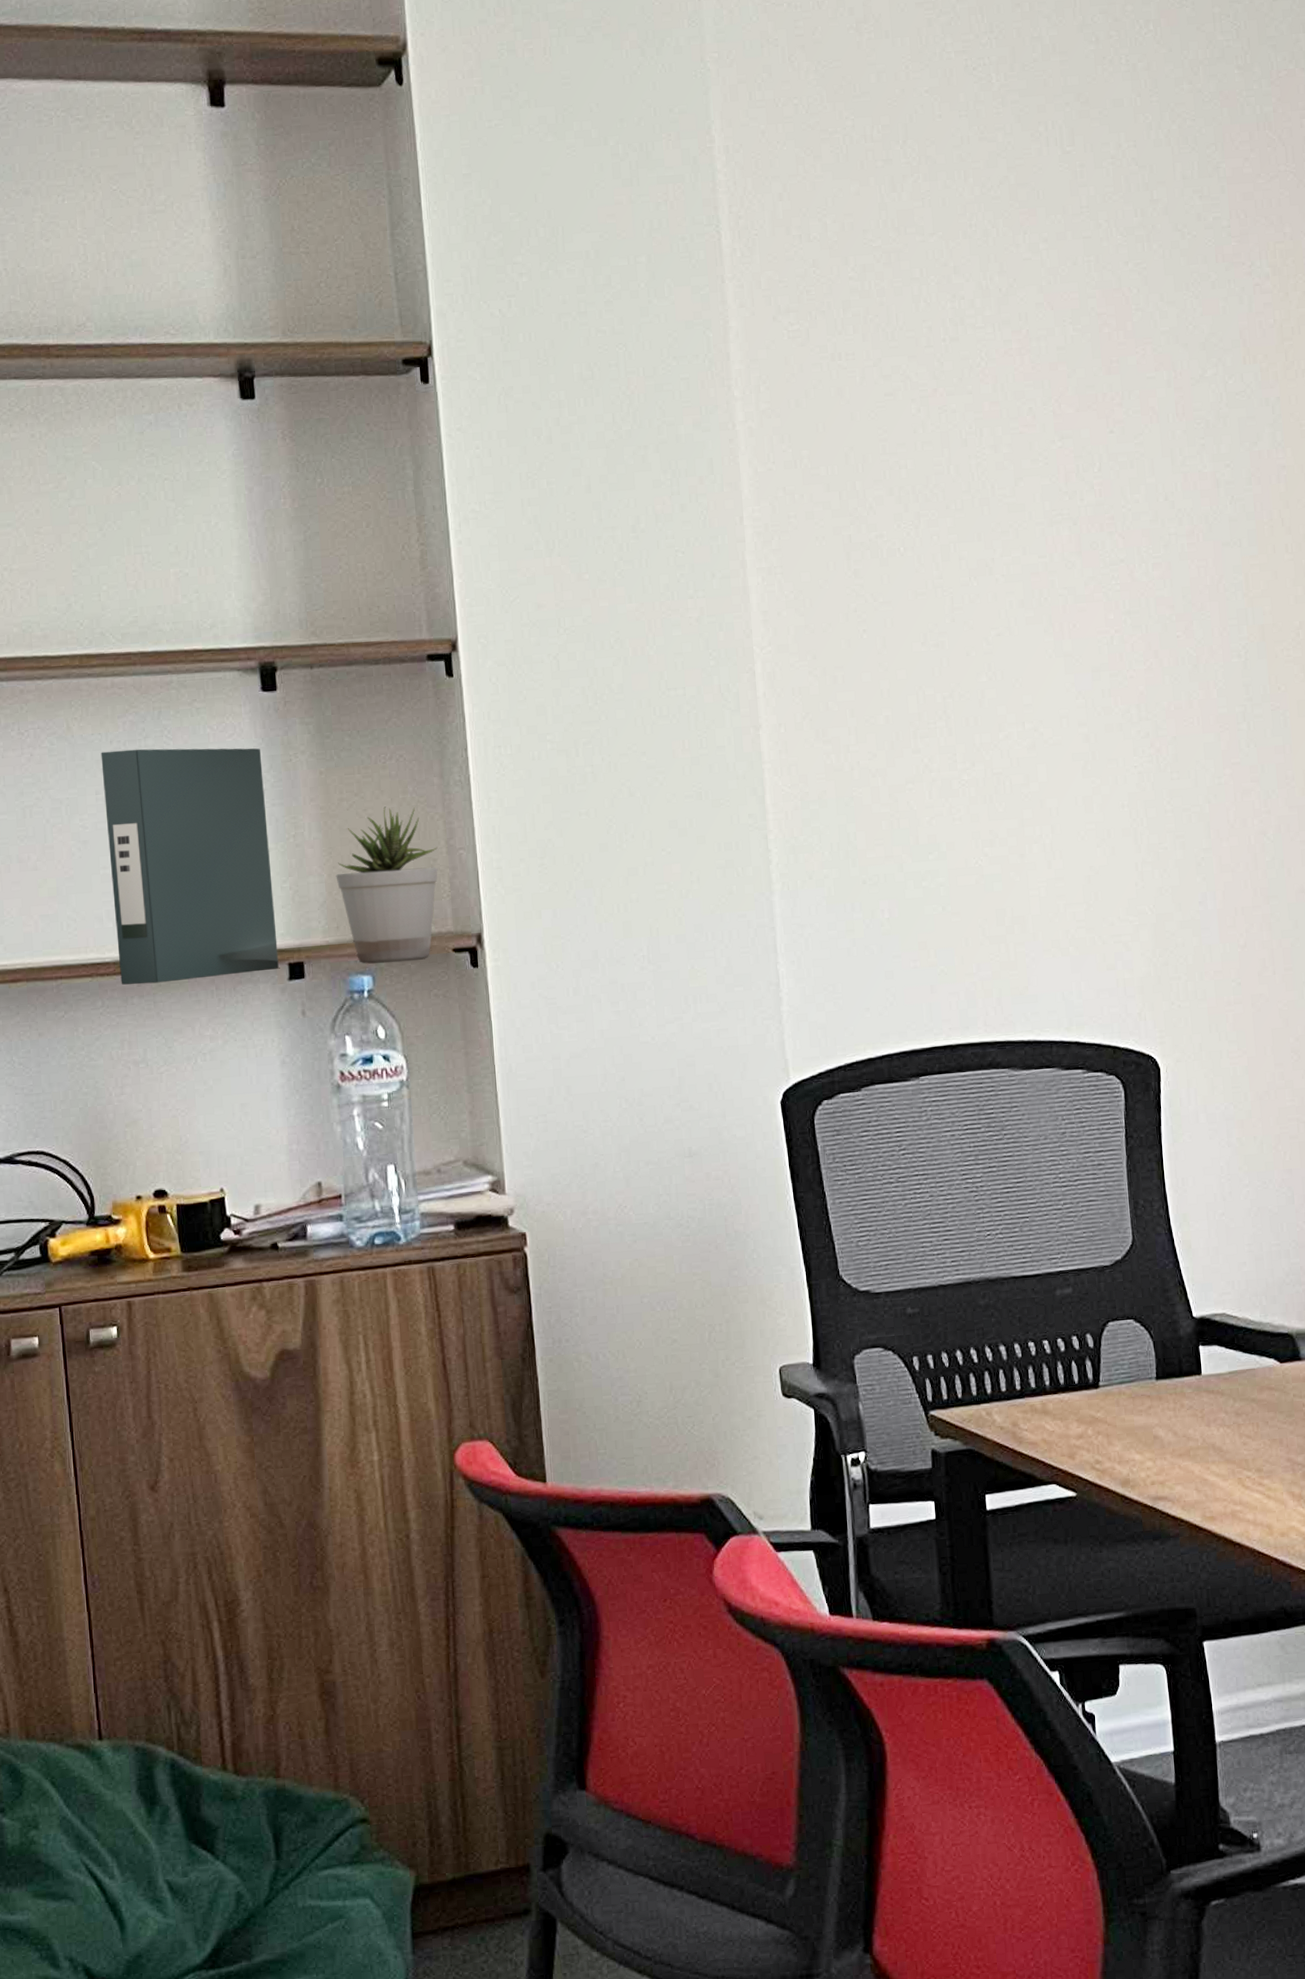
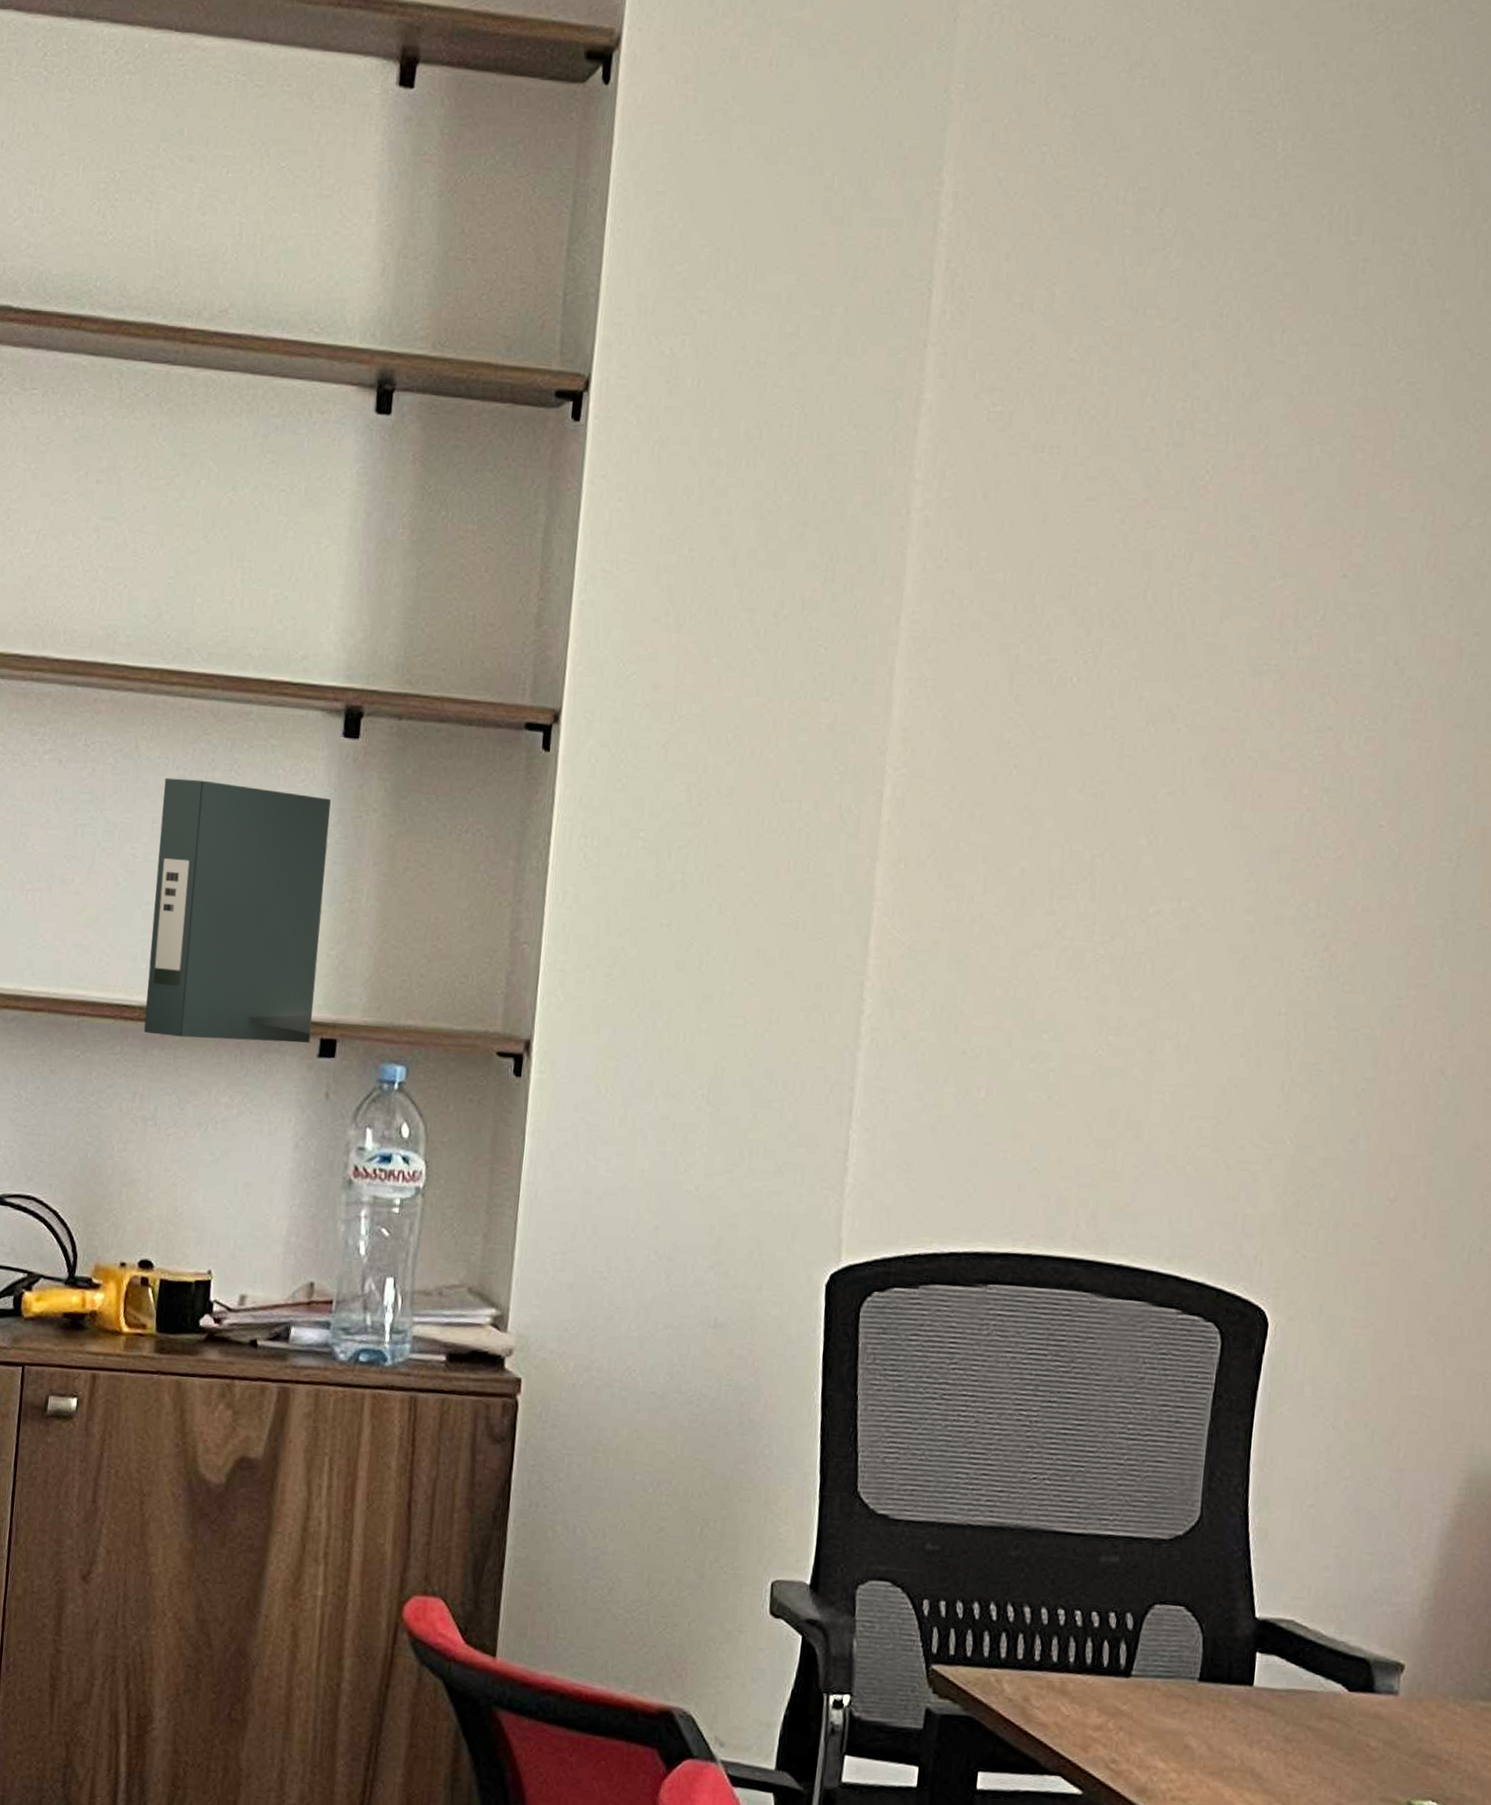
potted plant: present [336,806,438,964] -> none [386,883,500,1059]

